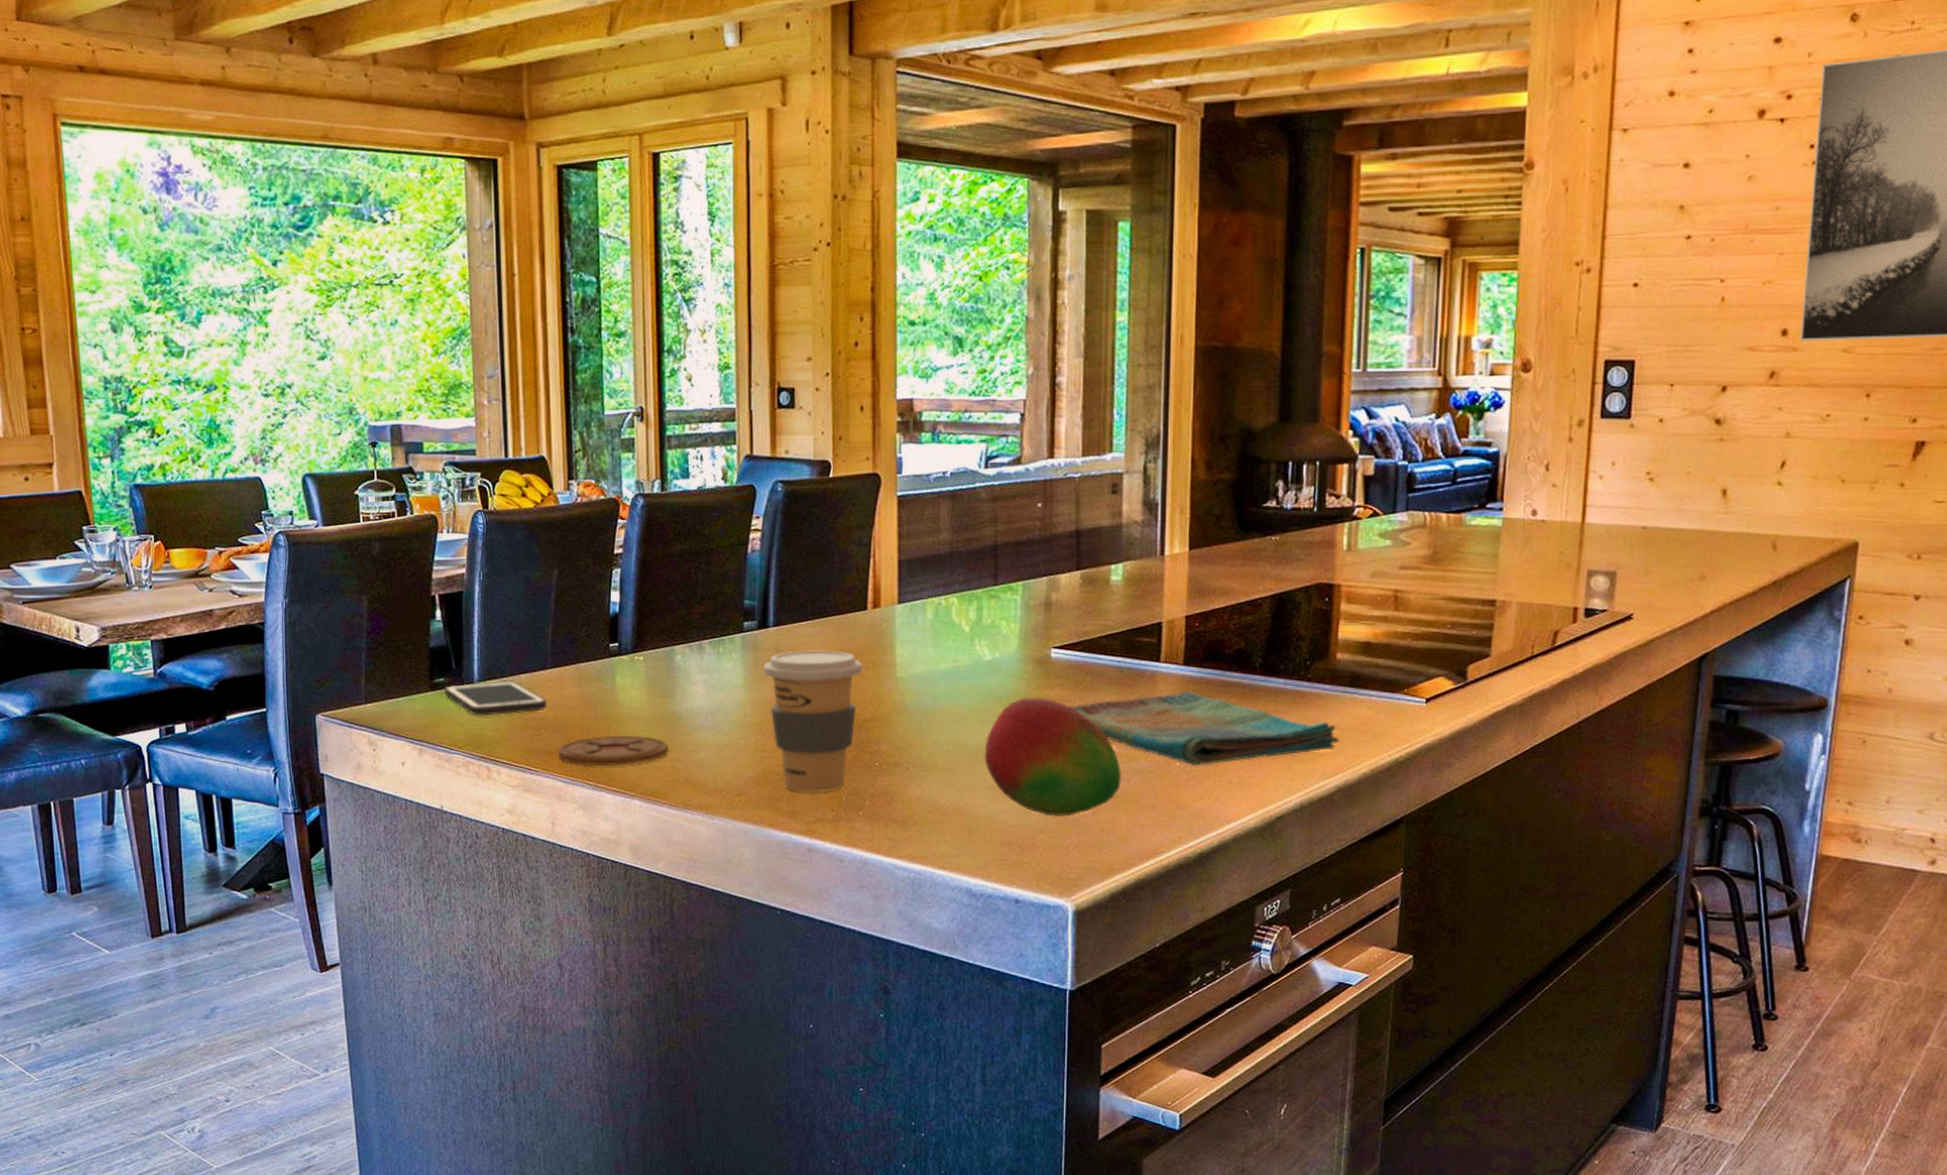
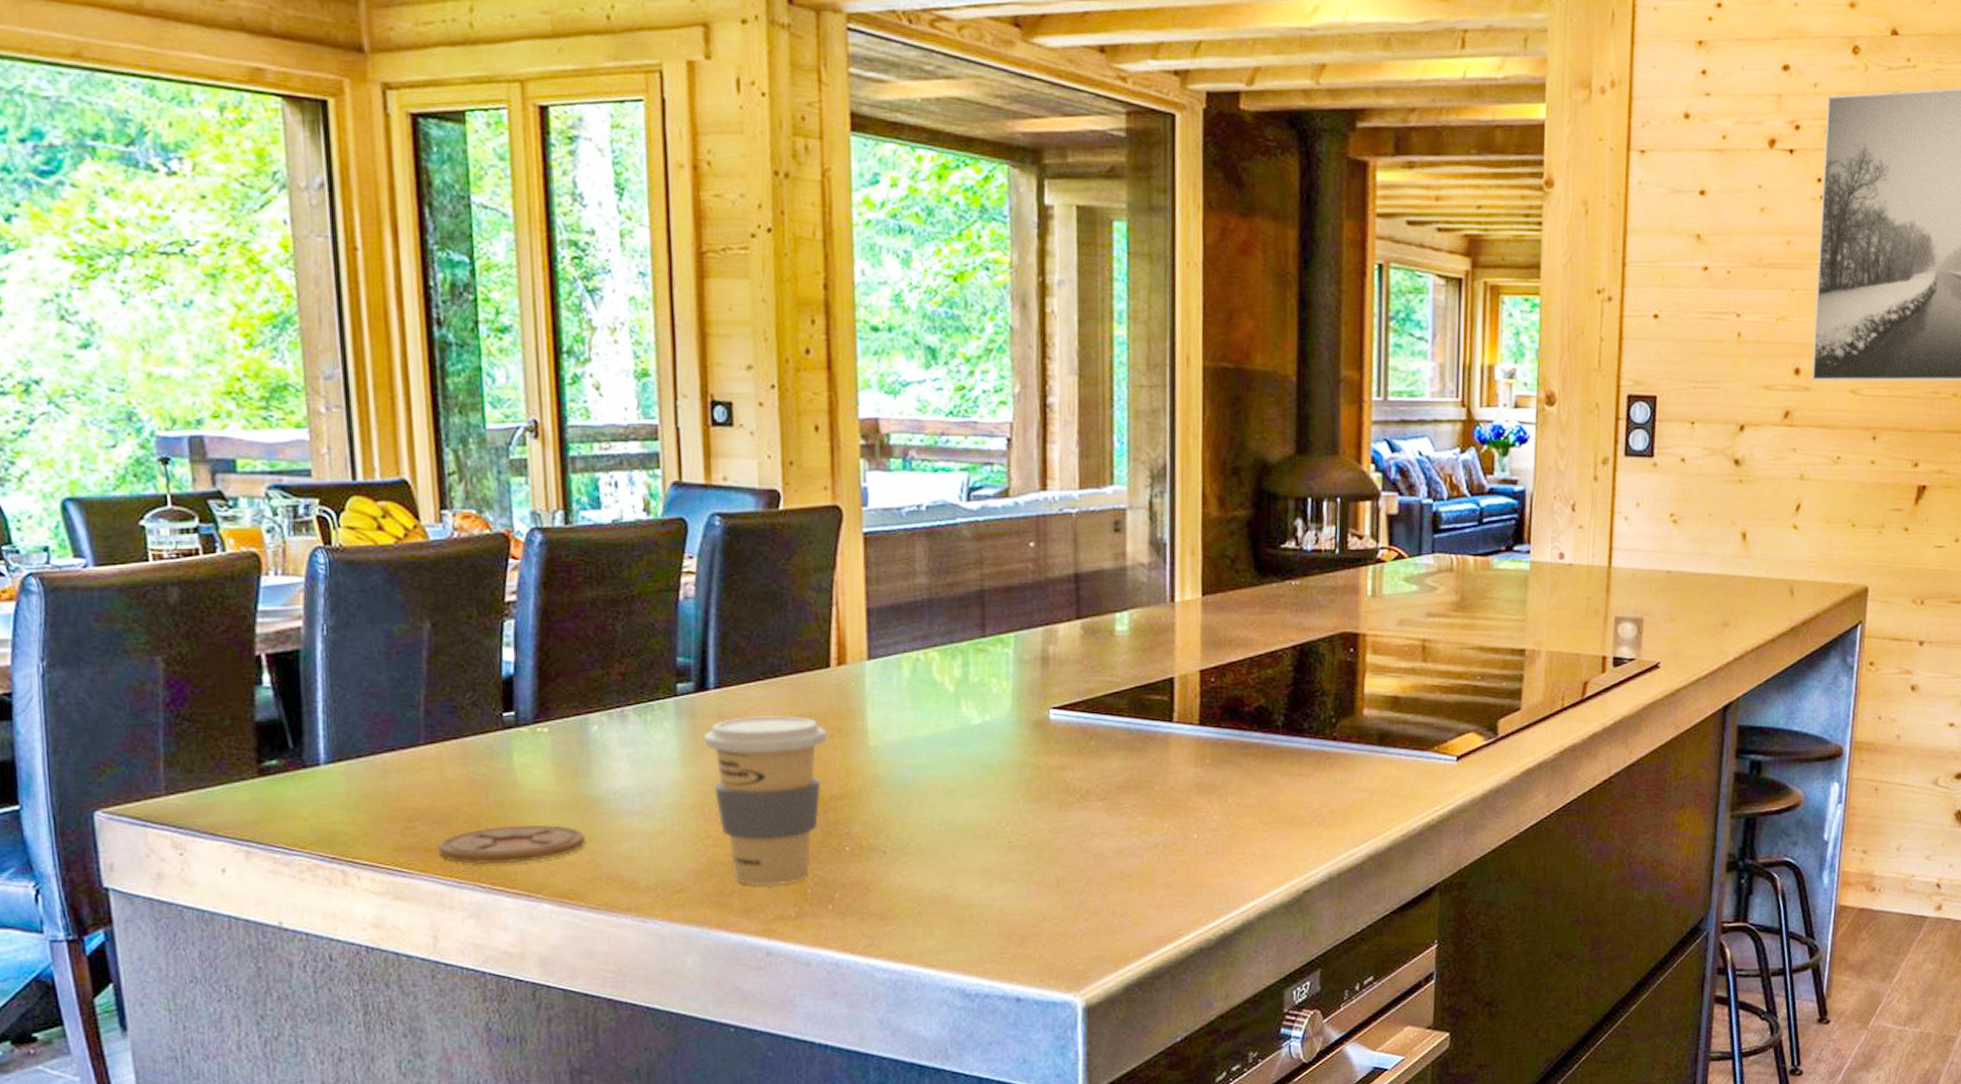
cell phone: present [444,679,548,716] -> none [277,760,422,807]
fruit: present [984,698,1122,816] -> none [975,766,1134,901]
dish towel: present [1068,690,1339,766] -> none [1071,753,1368,838]

